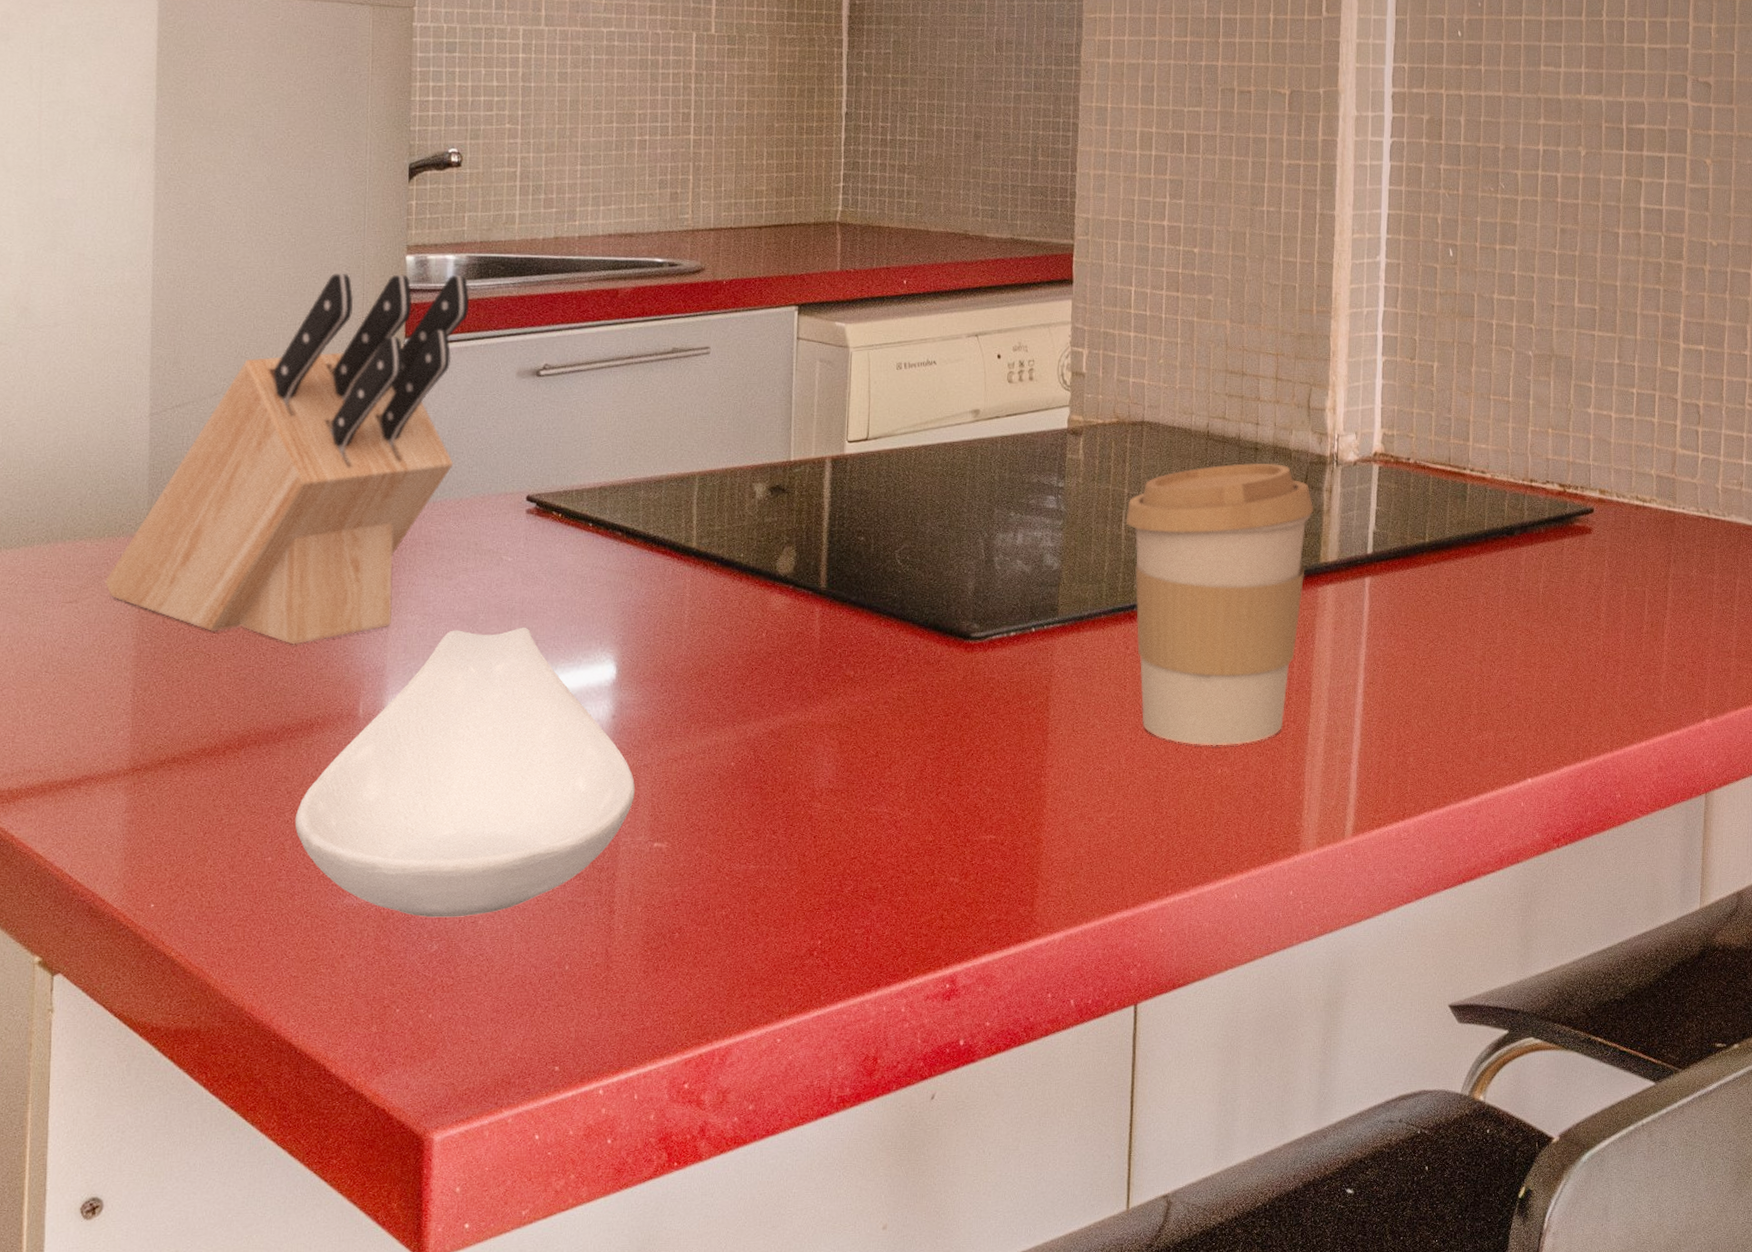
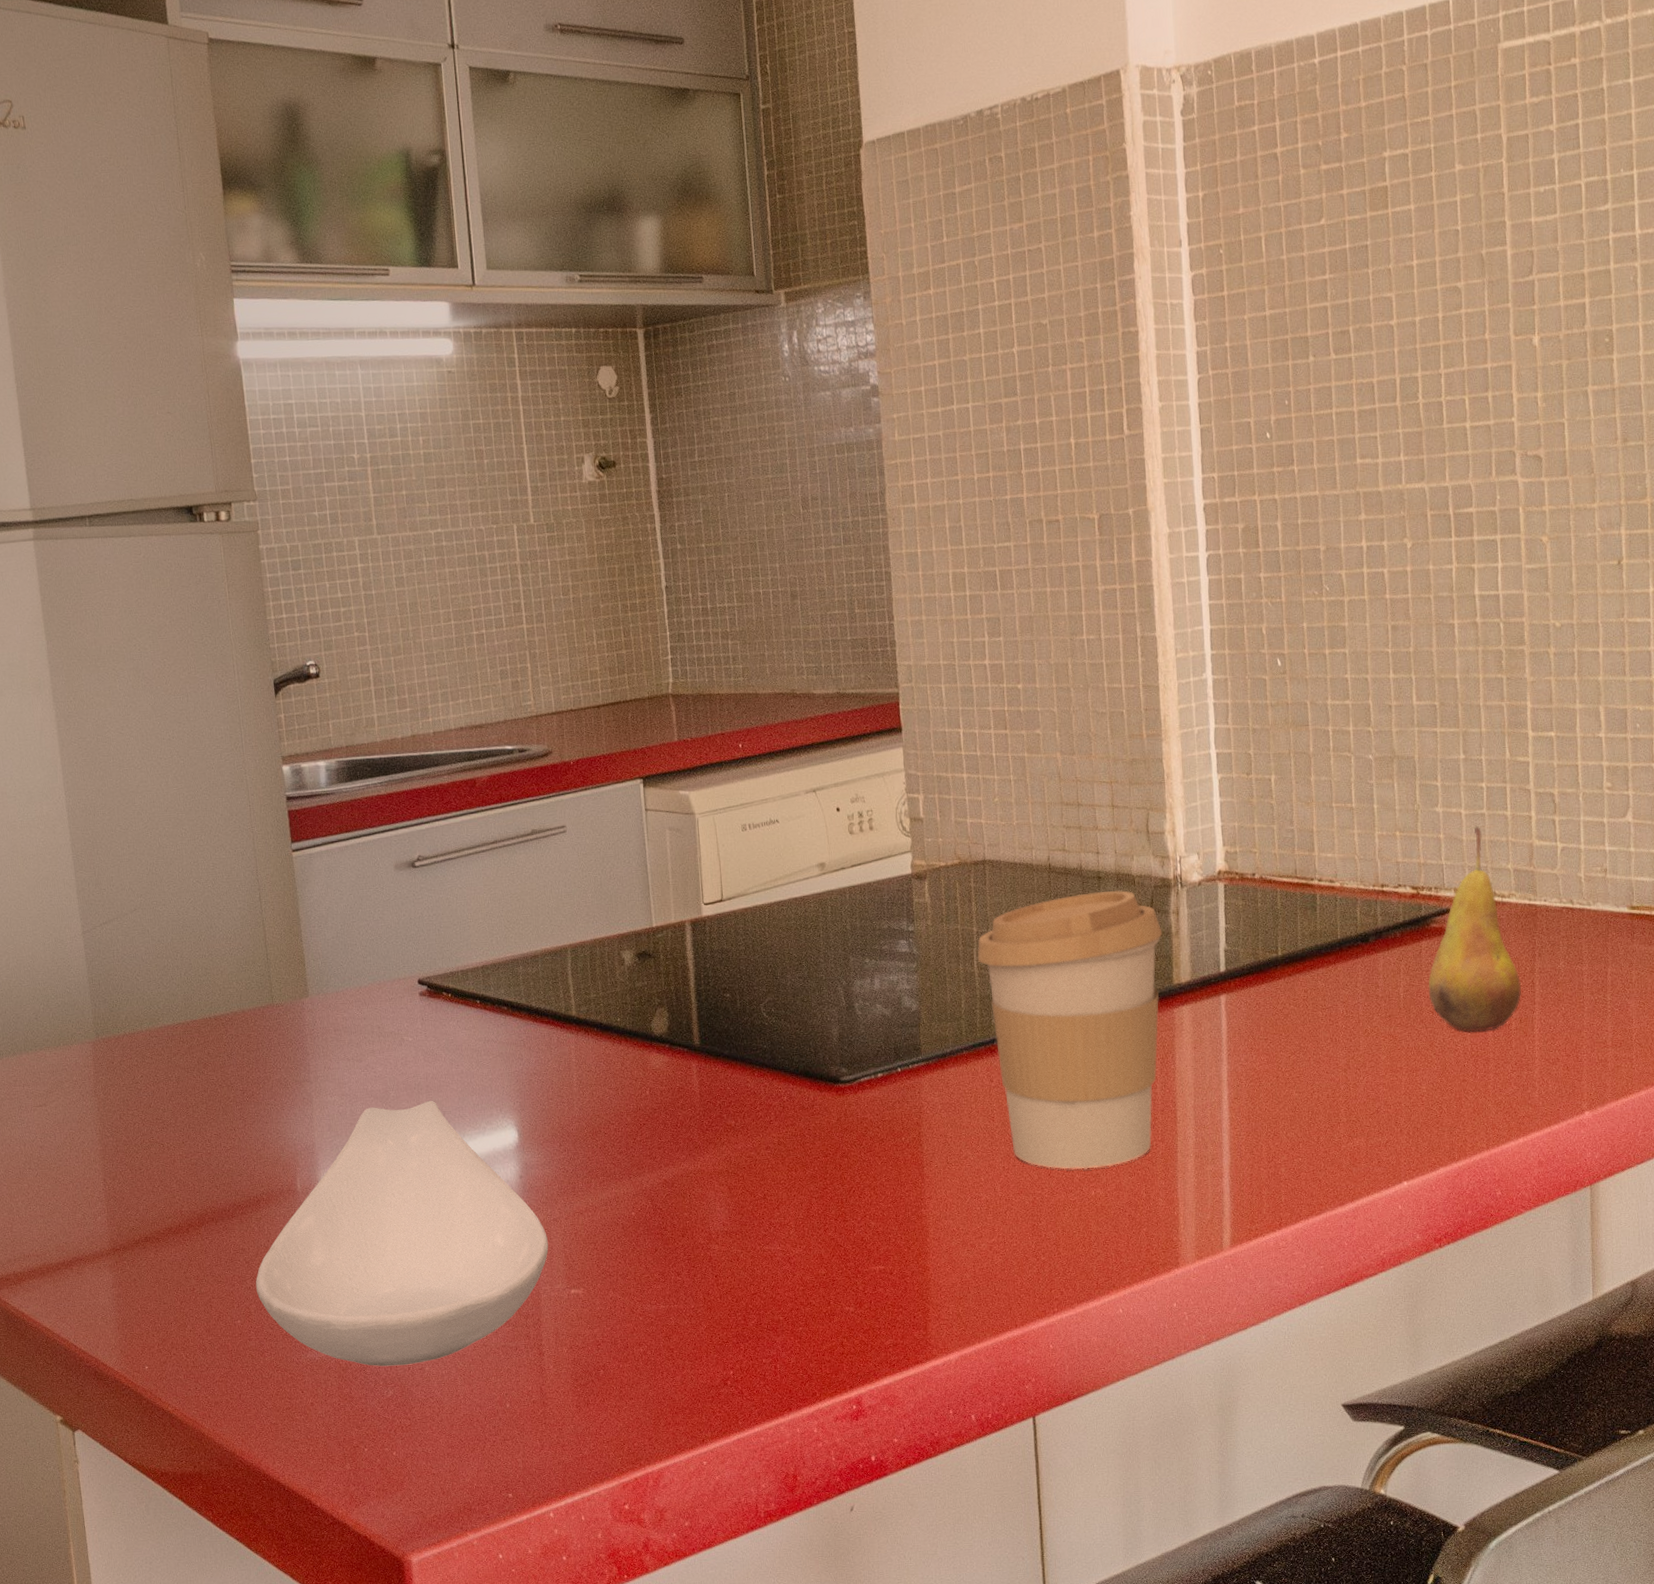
knife block: present [105,274,469,645] -> none [66,780,350,1131]
fruit: none [1566,430,1656,633] -> present [1428,826,1522,1032]

